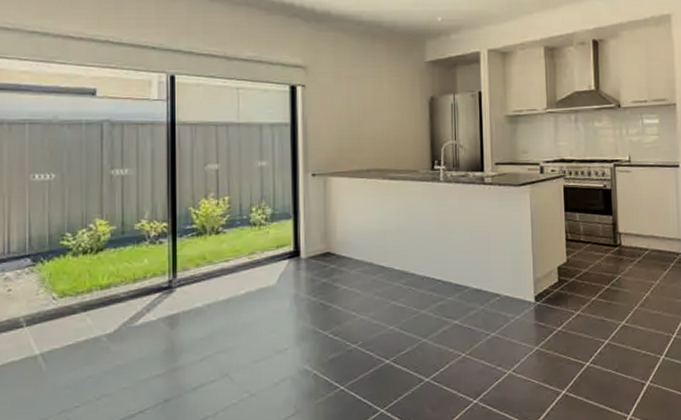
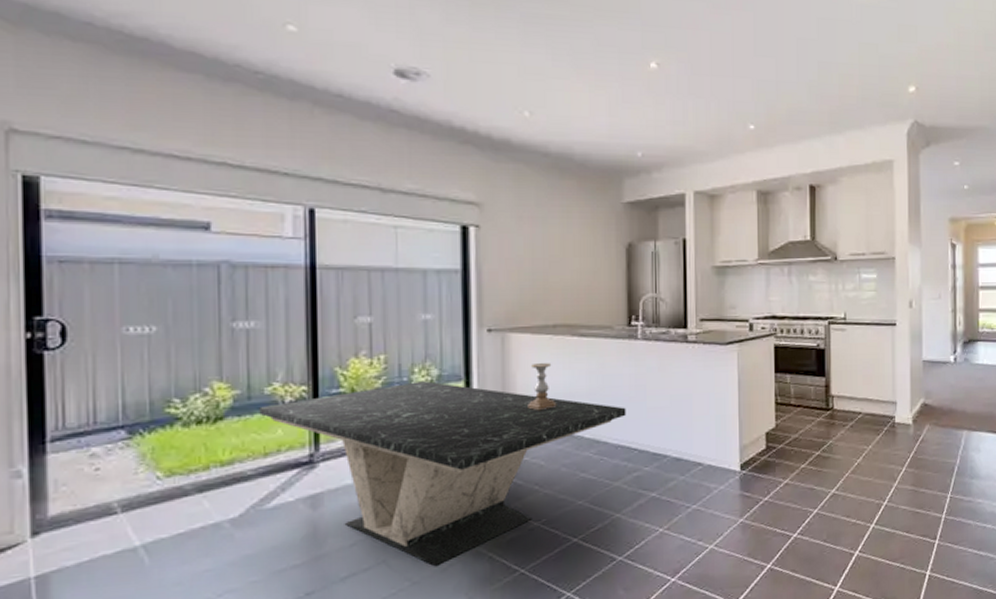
dining table: none [130,219,431,381] -> present [259,381,626,567]
candle holder: none [346,203,371,246] -> present [528,363,557,411]

